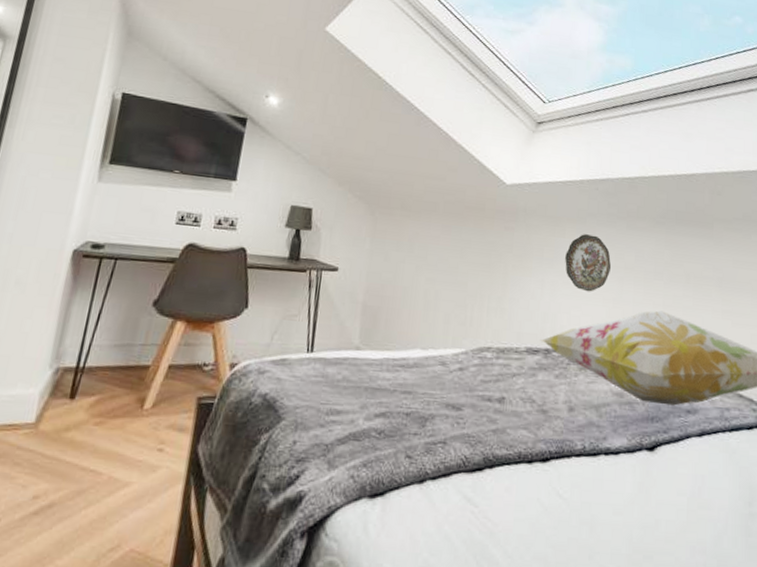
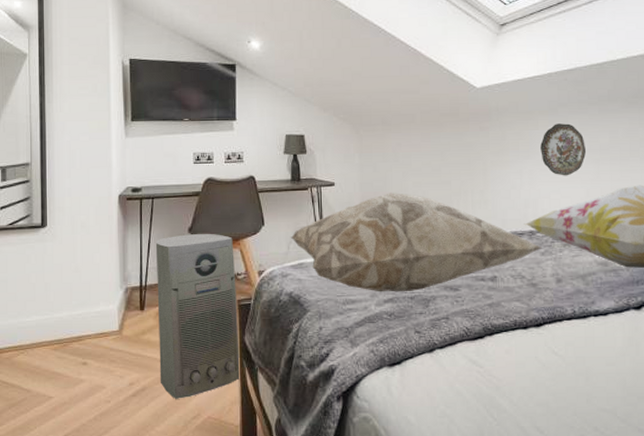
air purifier: none [76,308,207,523] -> present [155,233,241,399]
decorative pillow: none [276,287,557,407] -> present [290,193,542,292]

